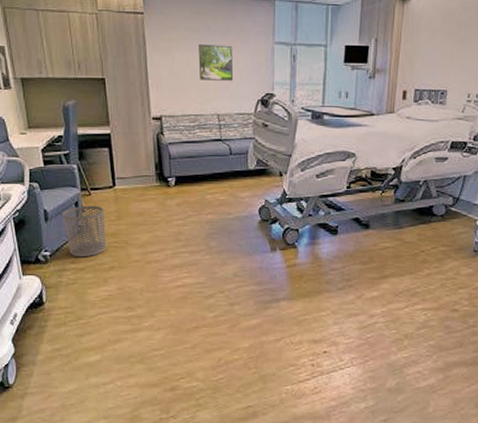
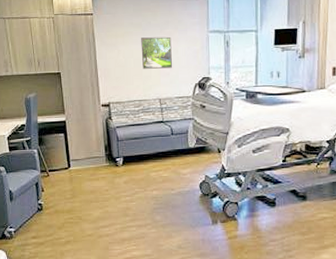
waste bin: present [63,205,107,257] -> none [25,185,63,233]

